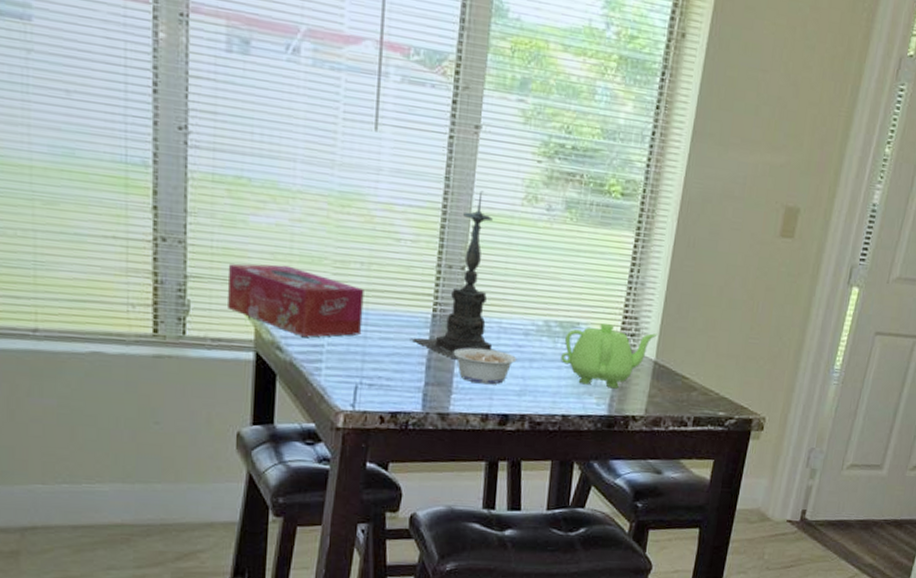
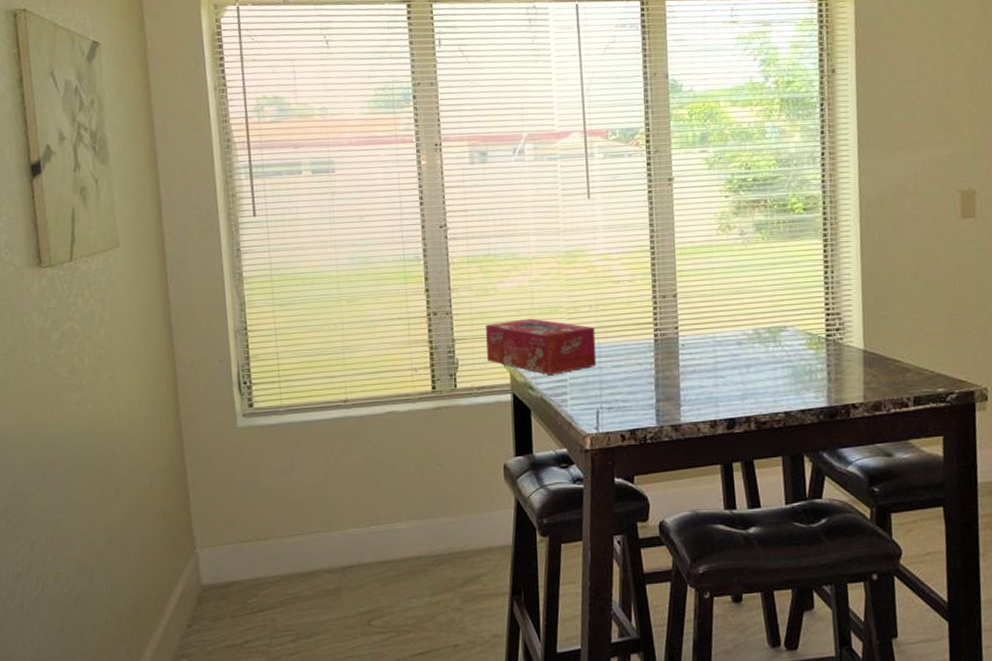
candle holder: present [410,190,497,359] -> none [638,229,715,375]
legume: present [440,347,517,385] -> none [665,361,735,394]
teapot: present [561,322,658,389] -> none [774,322,862,381]

